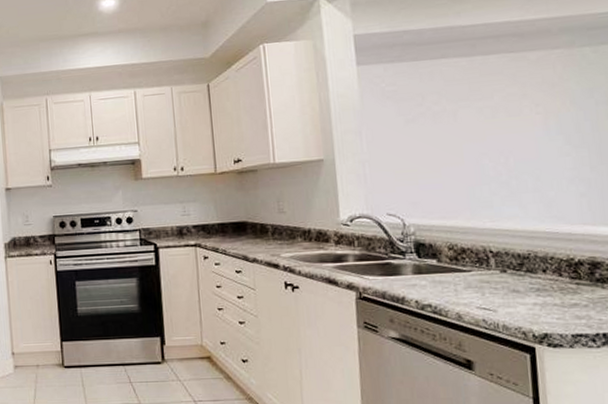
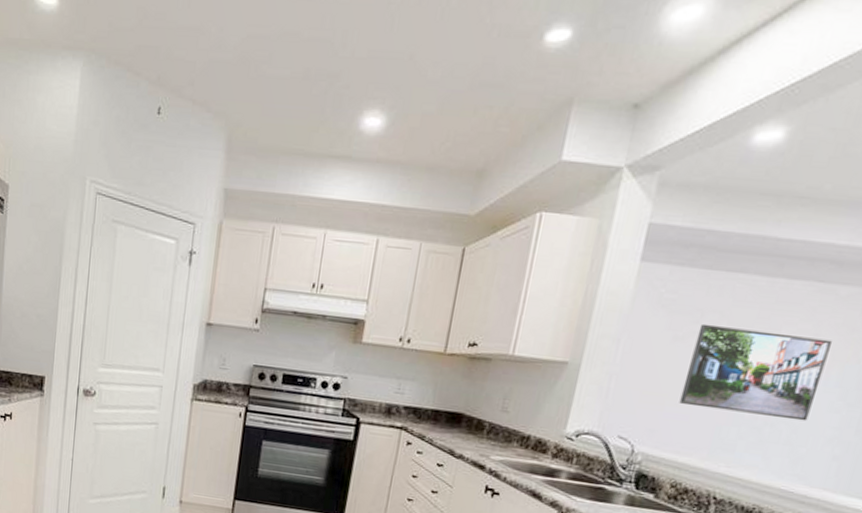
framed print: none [424,97,545,175] -> present [679,323,833,421]

